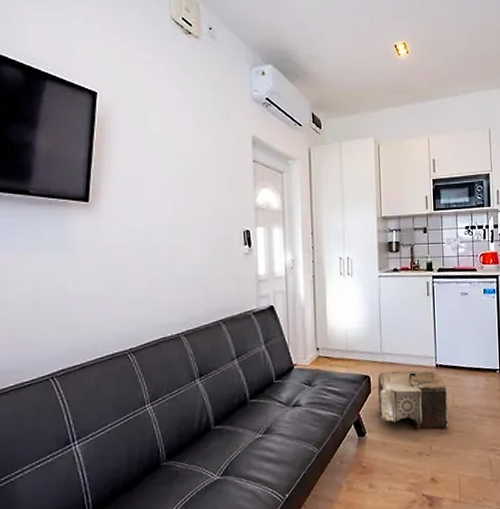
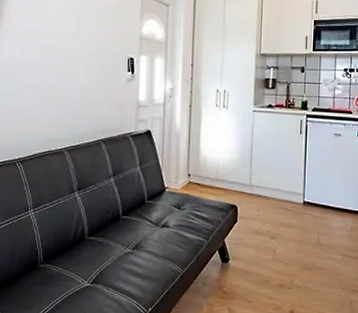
pouf: present [377,370,449,430] -> none [243,203,313,265]

